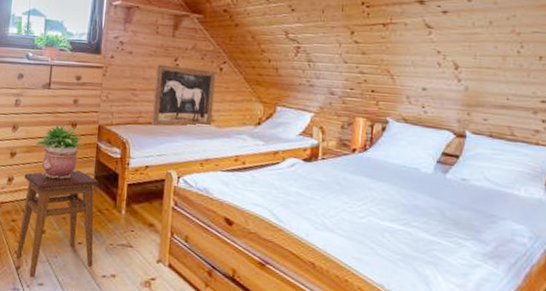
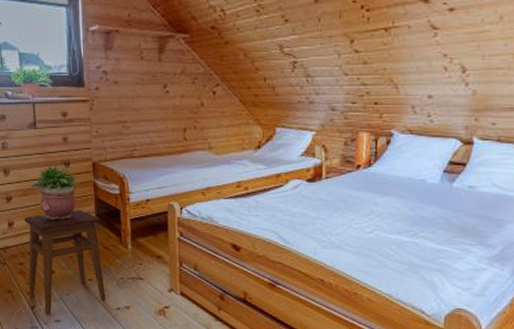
wall art: present [151,64,216,127] -> none [145,93,210,158]

